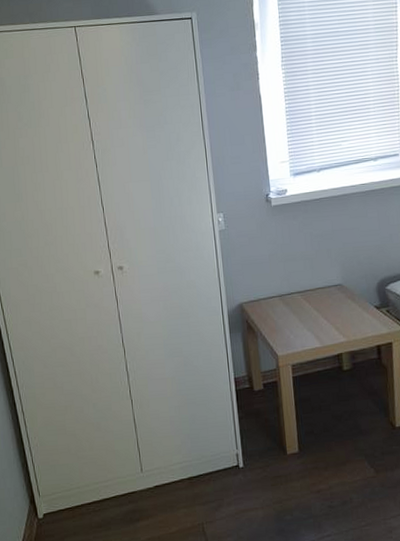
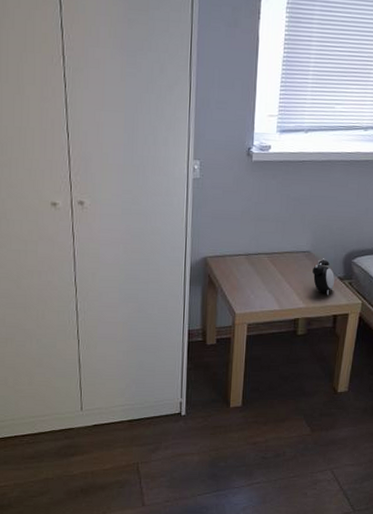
alarm clock: none [347,289,372,327] -> present [312,258,335,296]

